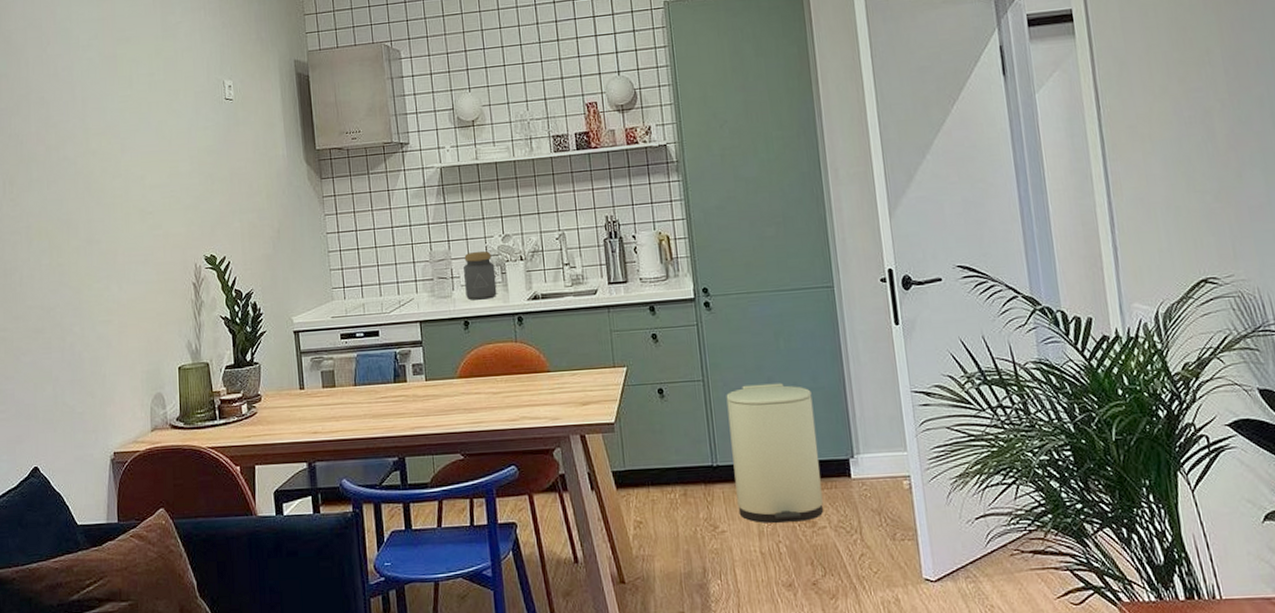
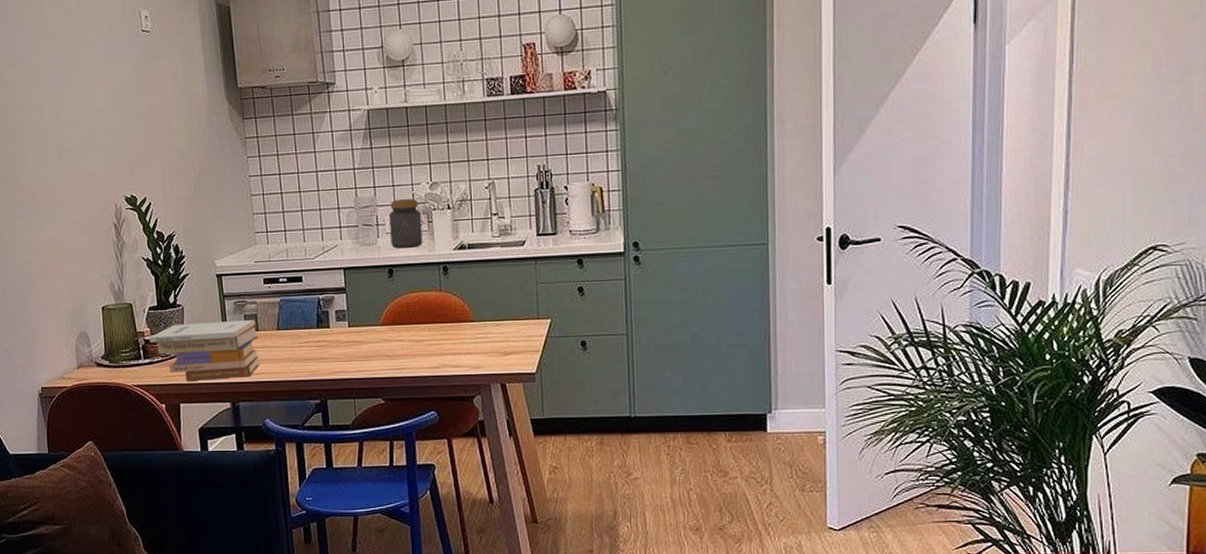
books: none [225,376,337,441] -> present [149,320,260,381]
pedal bin: present [726,383,824,523] -> none [649,338,737,472]

